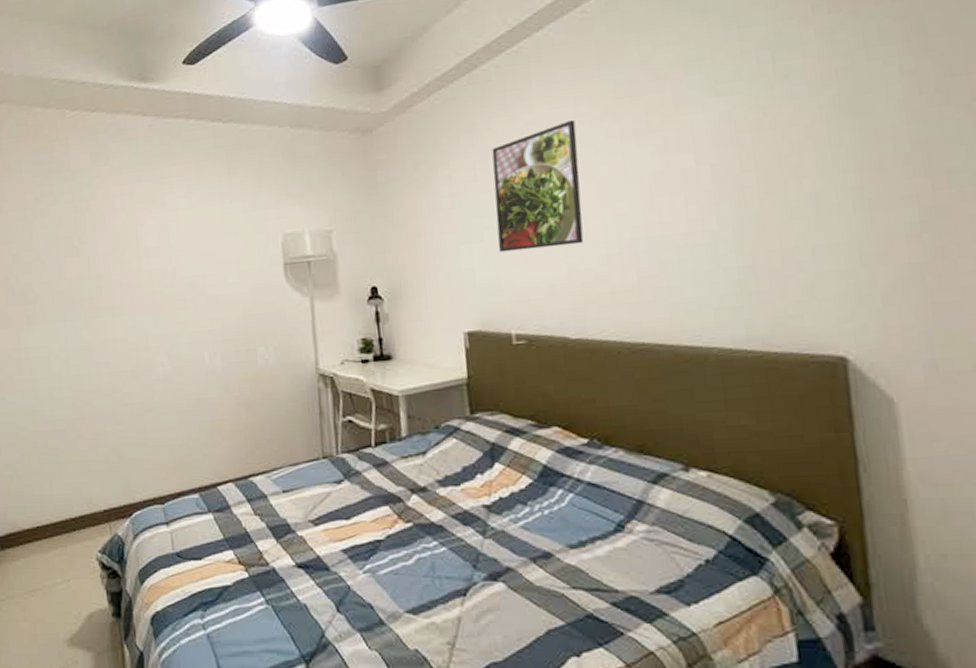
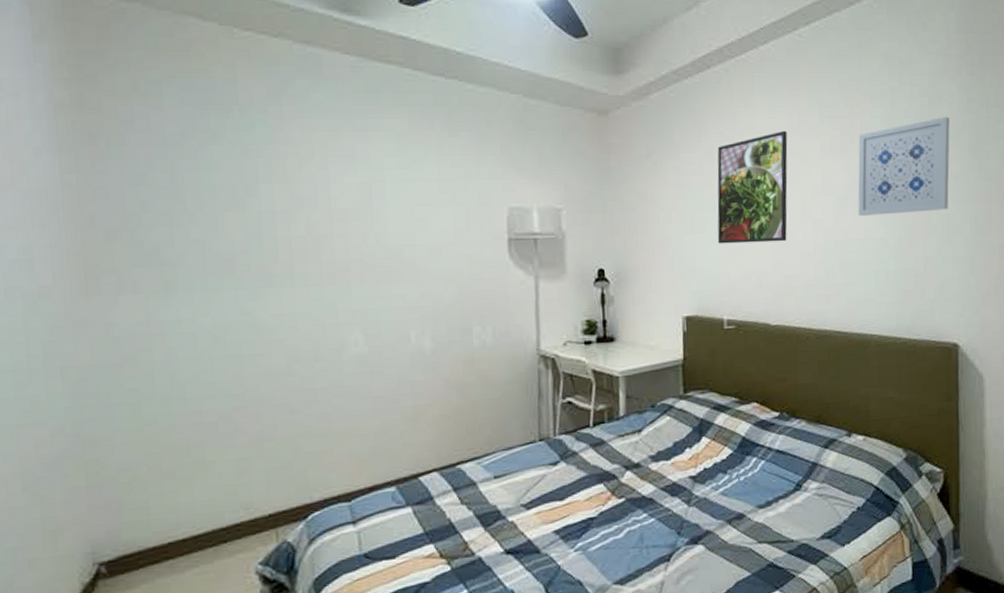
wall art: none [670,69,814,206] -> present [858,116,950,216]

